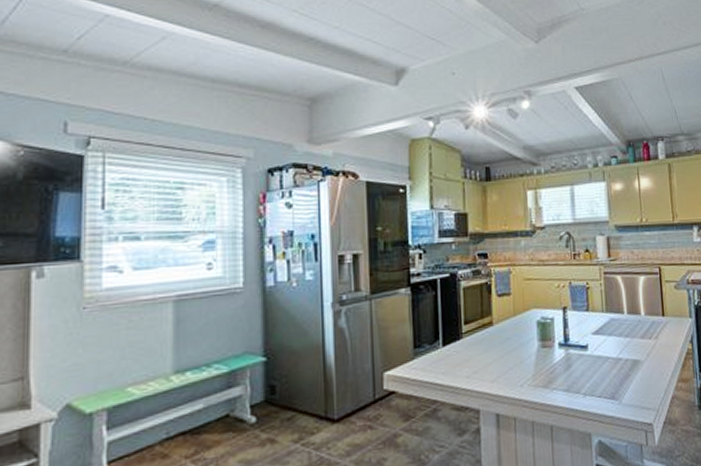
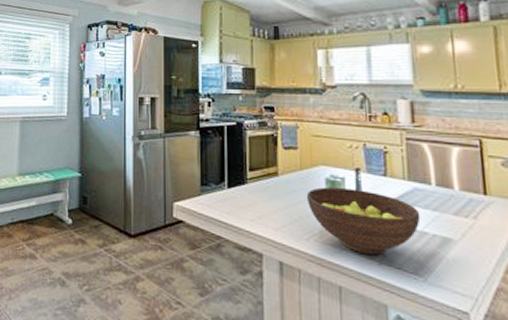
fruit bowl: none [519,327,616,389] -> present [306,187,421,255]

